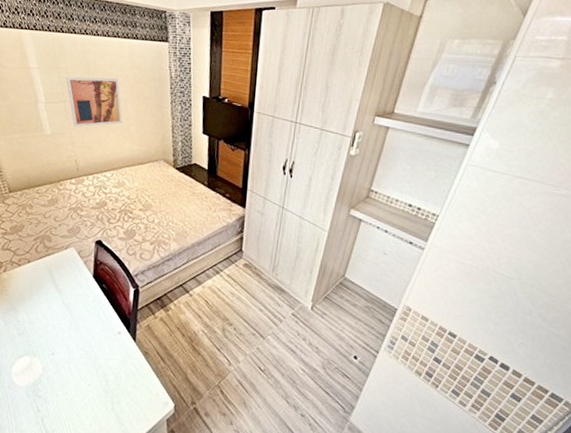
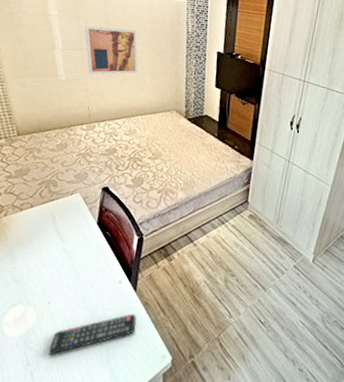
remote control: none [55,363,138,403] -> present [47,313,136,355]

